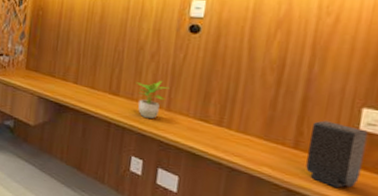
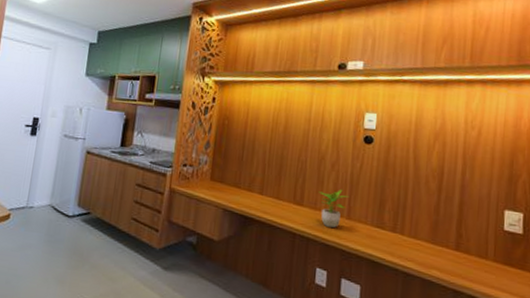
speaker: present [305,120,369,189] -> none [466,222,511,286]

